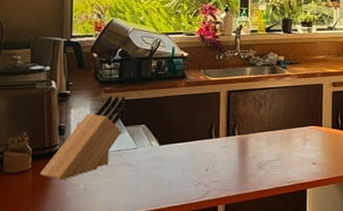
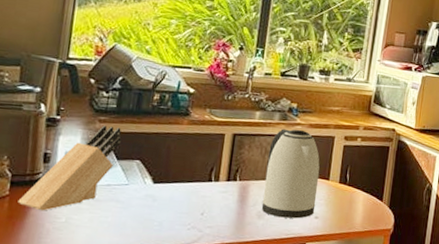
kettle: none [261,80,313,167] -> present [261,129,320,219]

